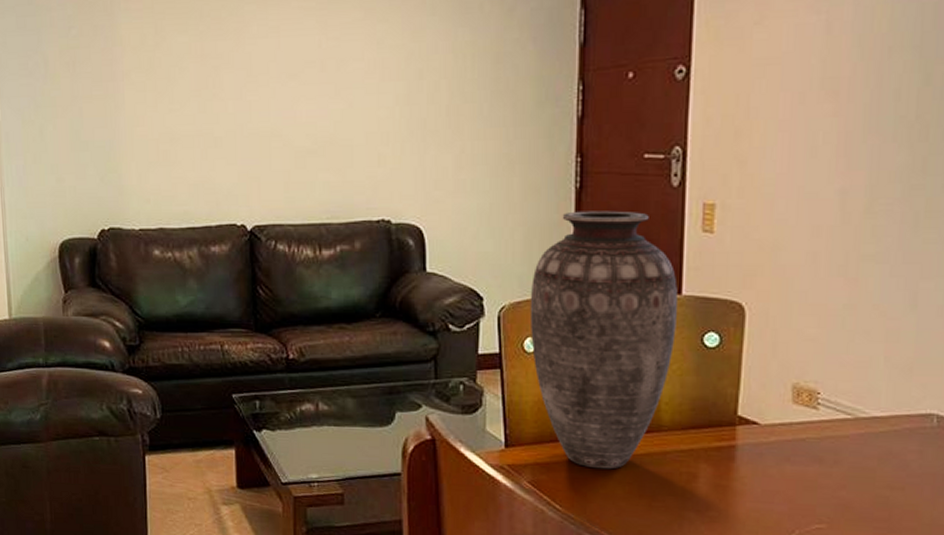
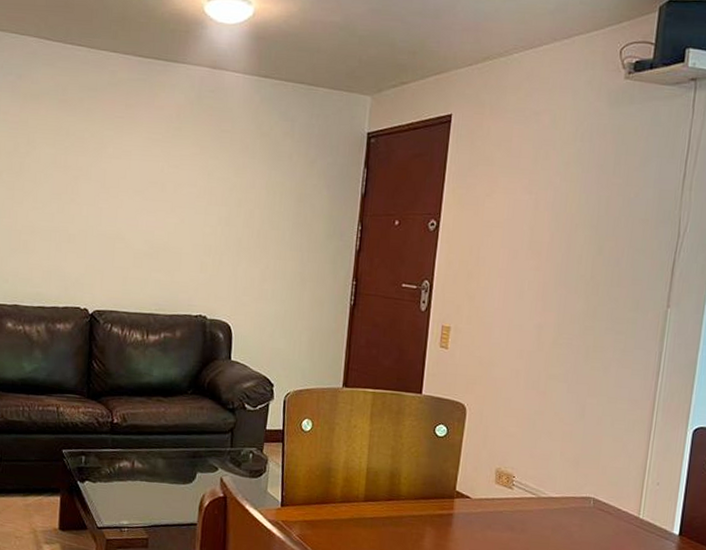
vase: present [529,210,678,469] -> none [307,322,420,528]

